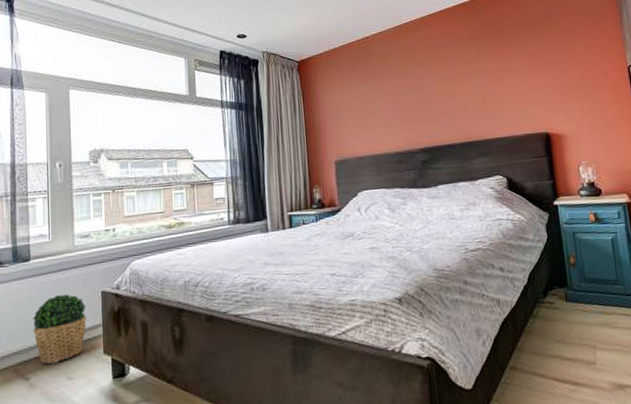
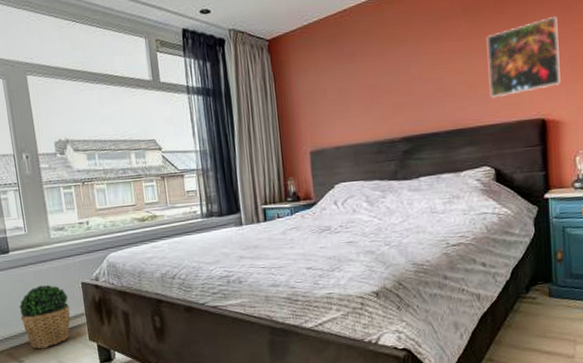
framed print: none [492,46,560,114] -> present [486,17,561,98]

